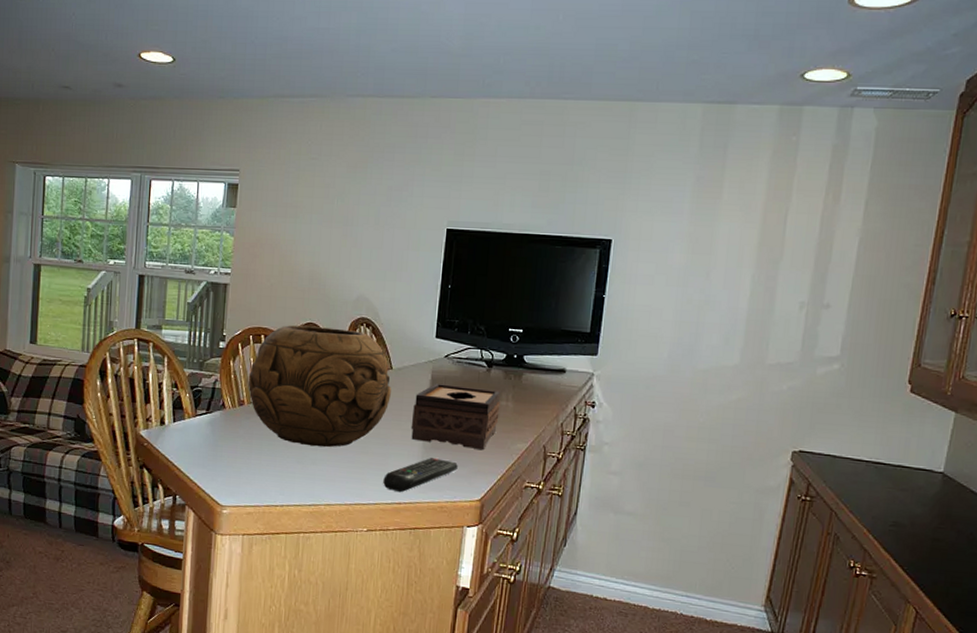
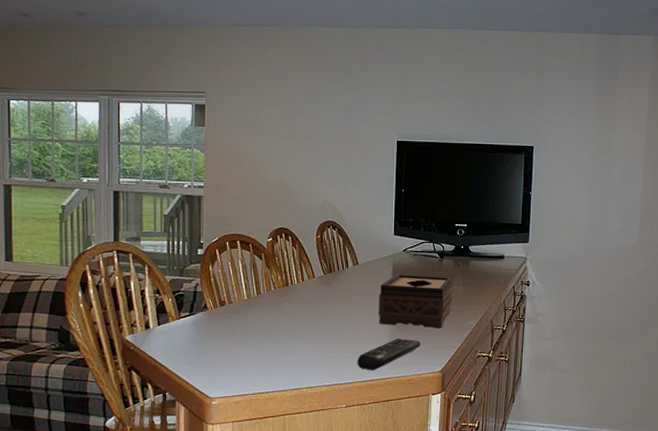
decorative bowl: present [248,325,391,448] -> none [227,231,358,337]

